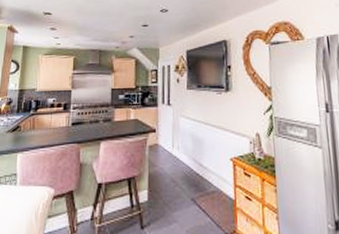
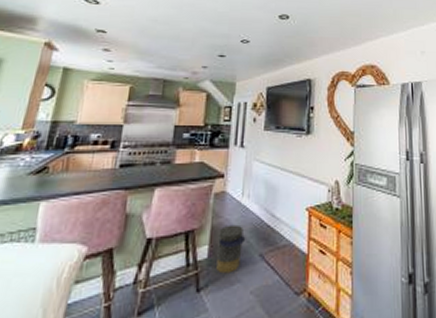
trash can: none [154,173,179,214] -> present [216,224,246,274]

